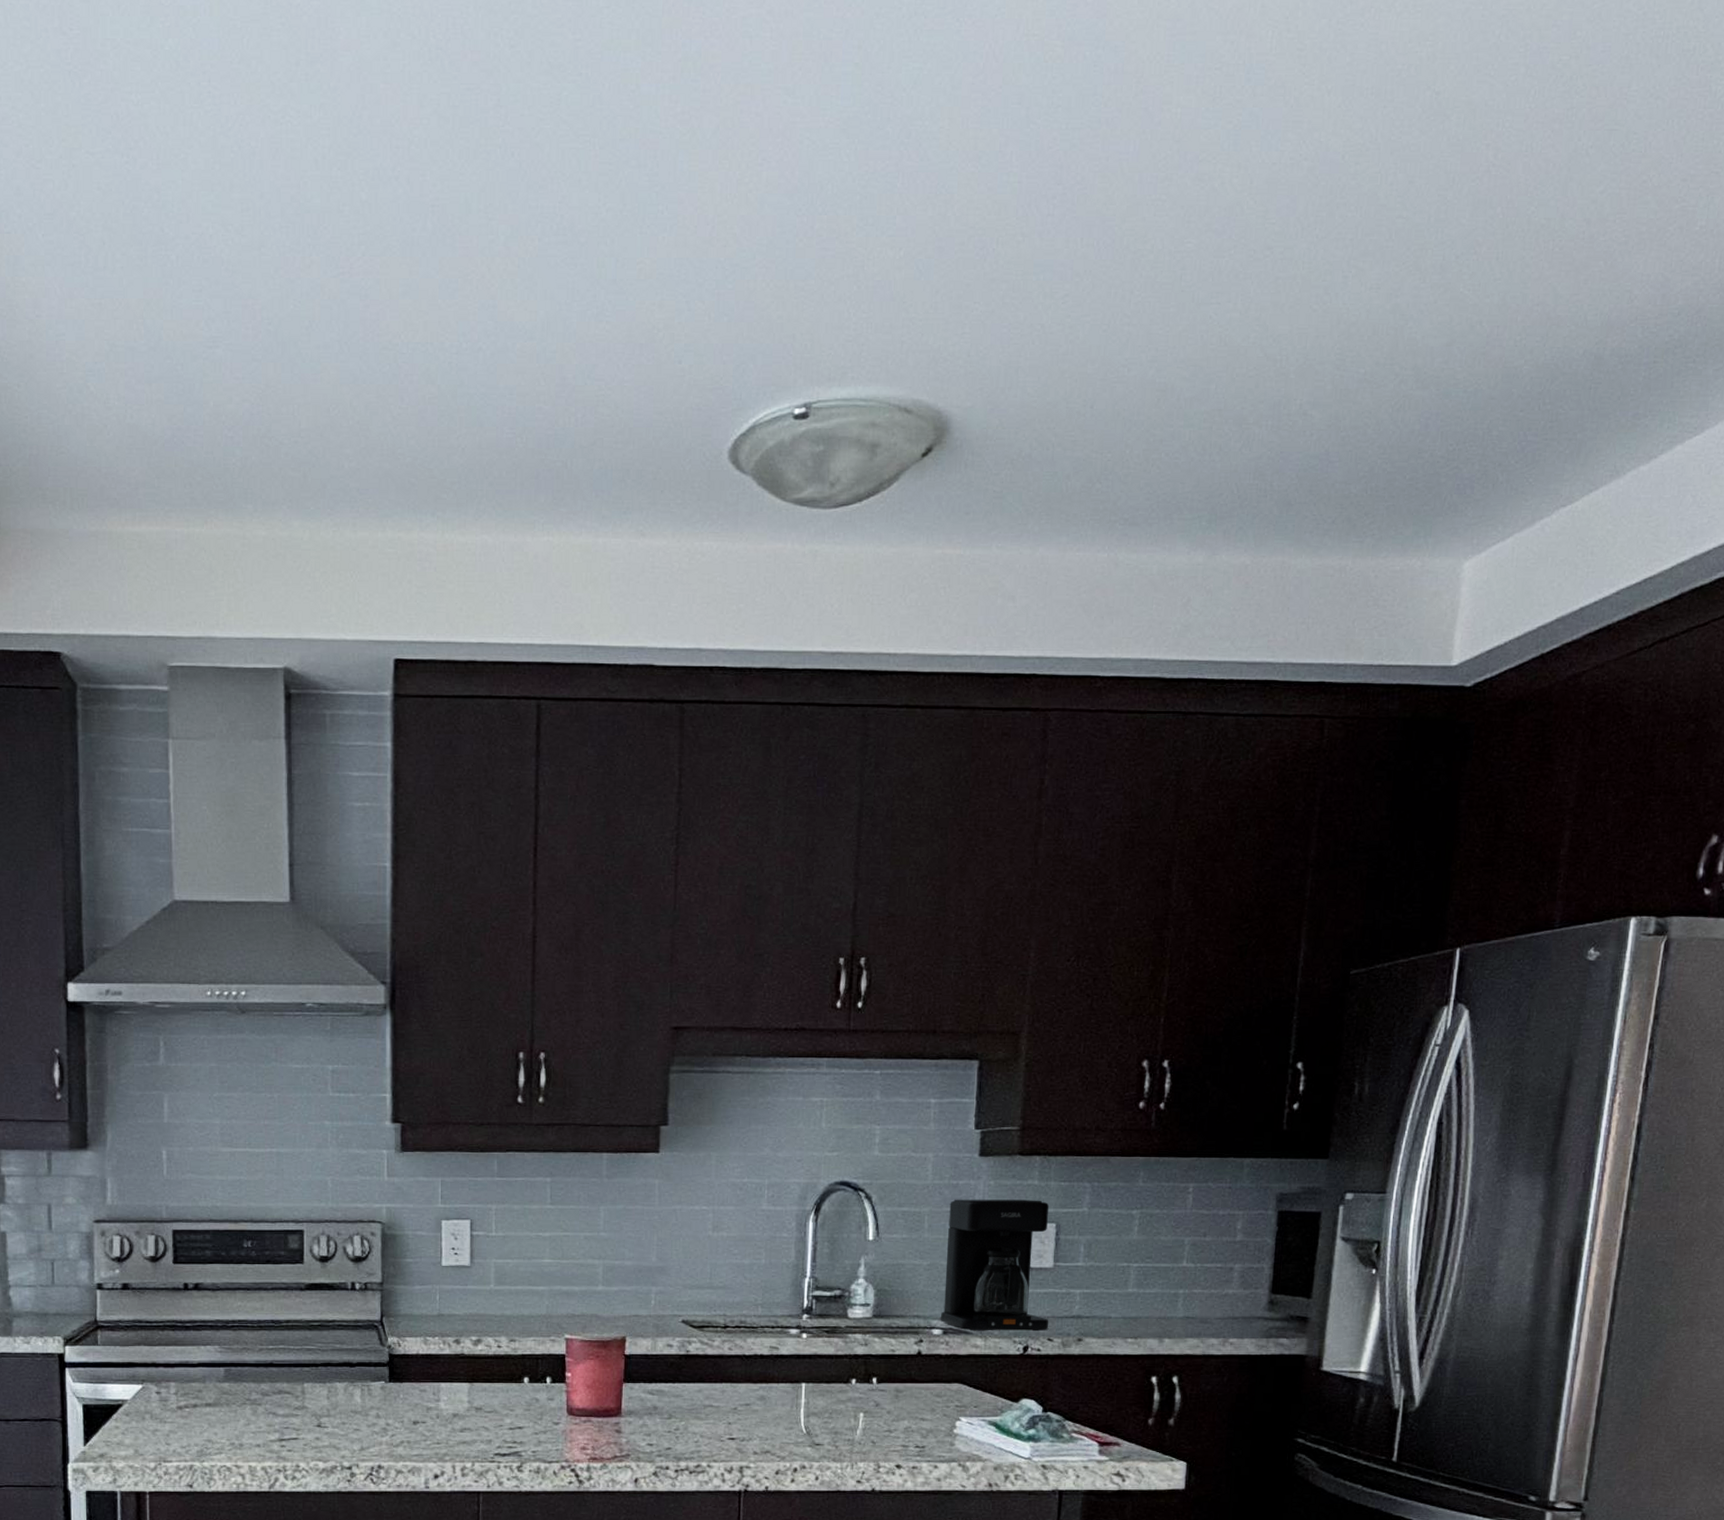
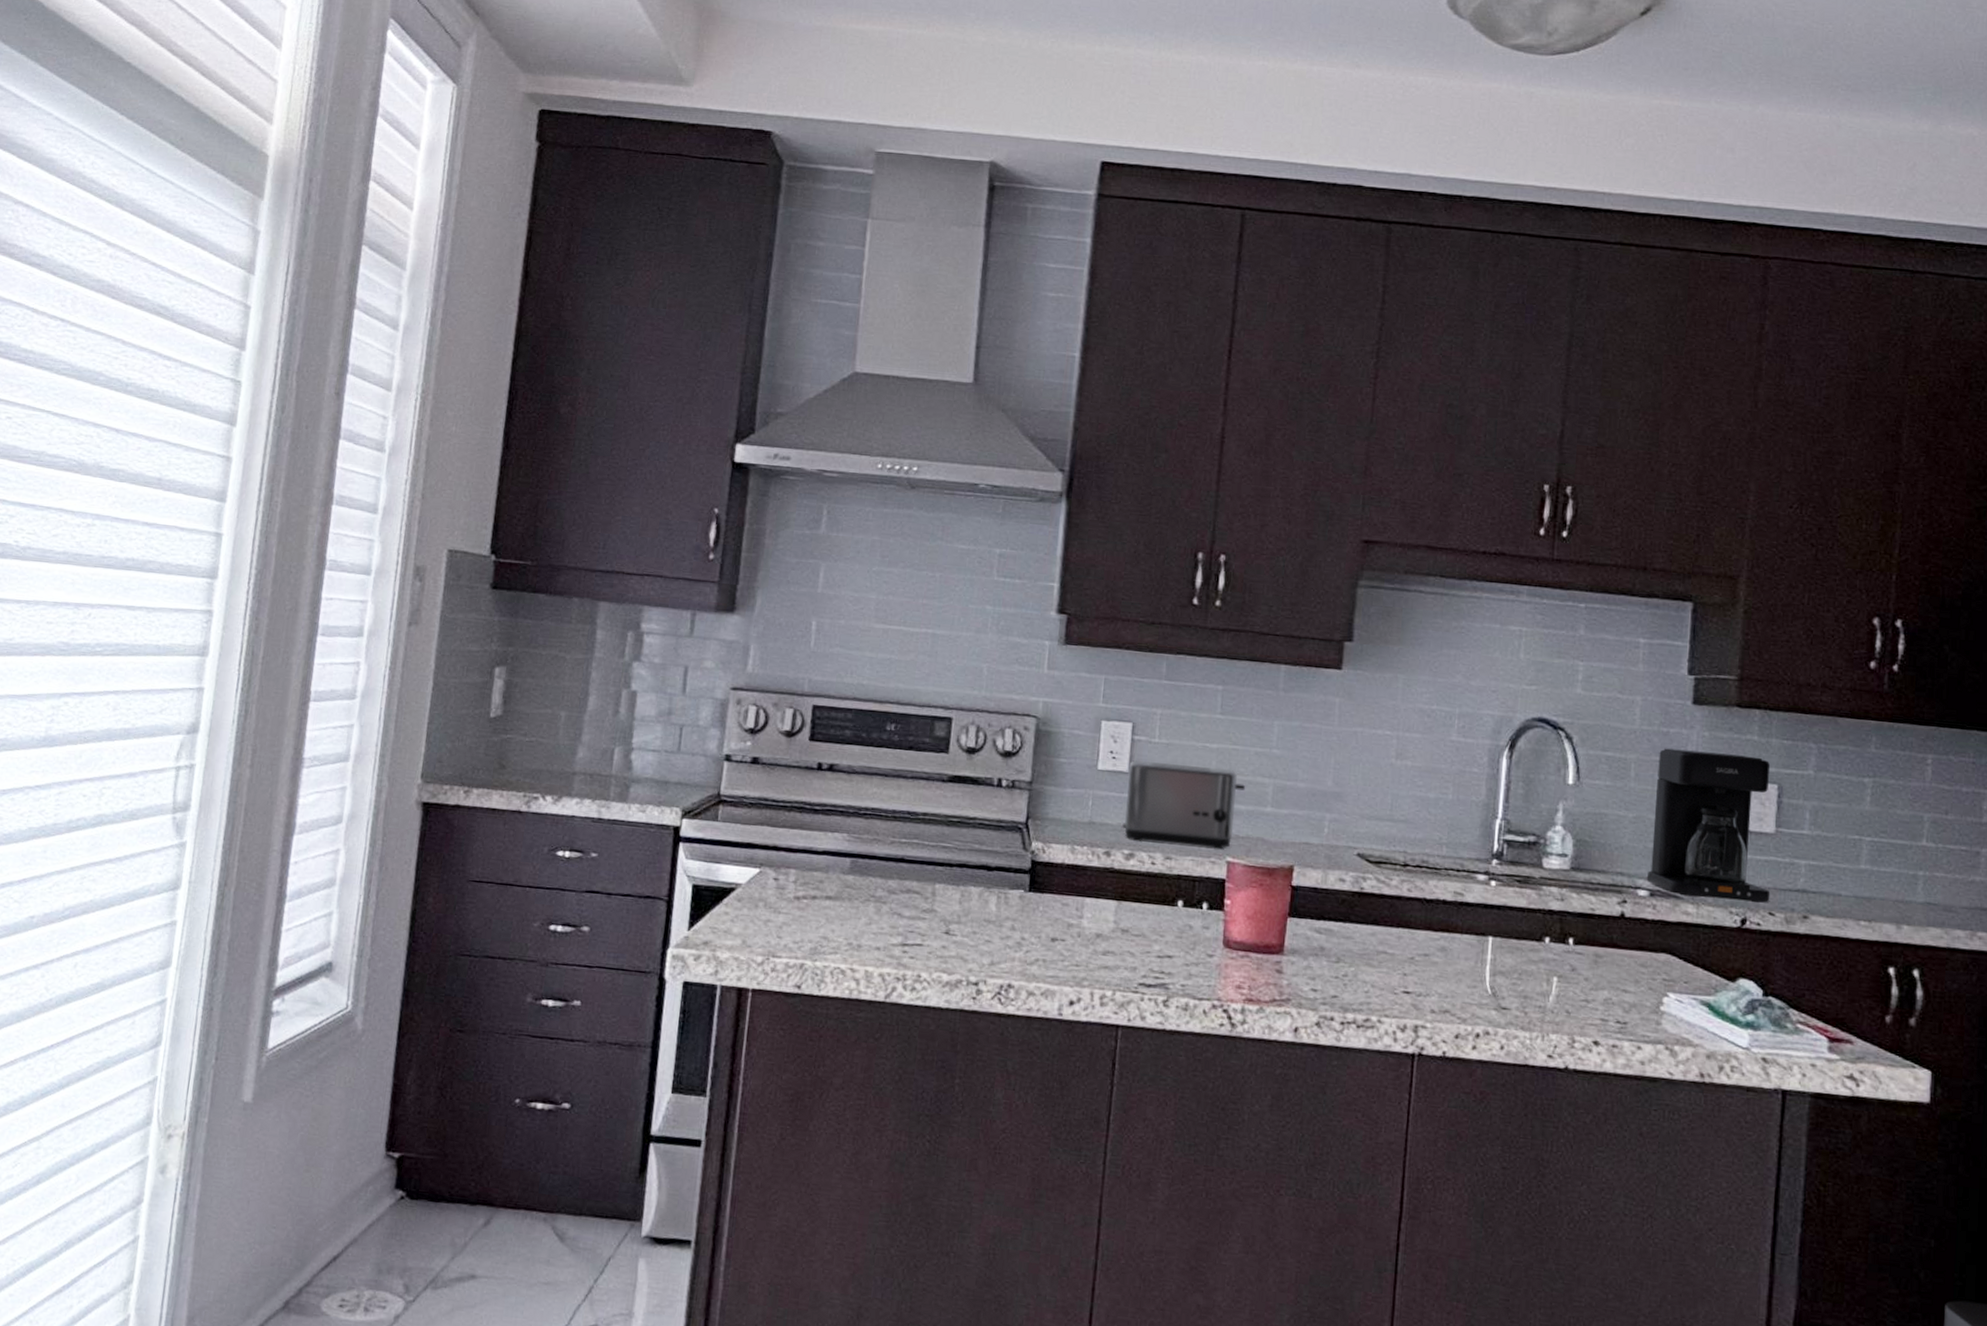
toaster: none [468,1253,577,1327] -> present [1122,760,1245,848]

